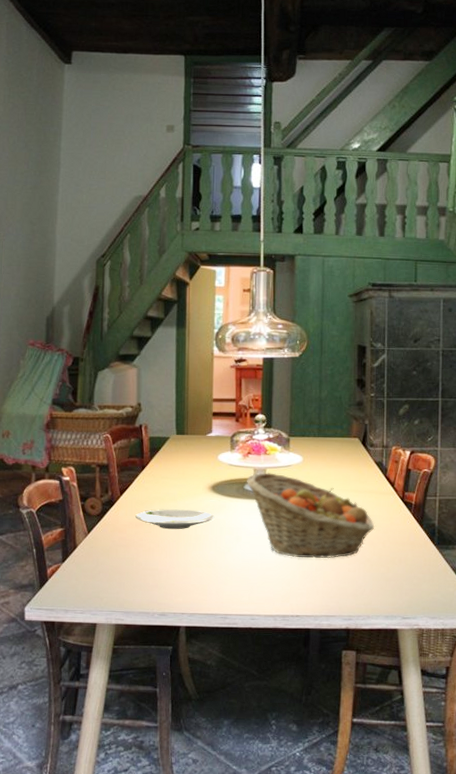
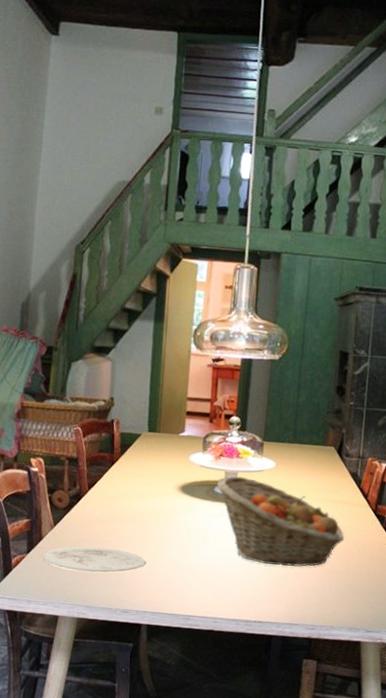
plate: none [78,551,181,577] -> present [43,546,146,573]
plate: present [135,509,215,530] -> none [102,506,183,528]

